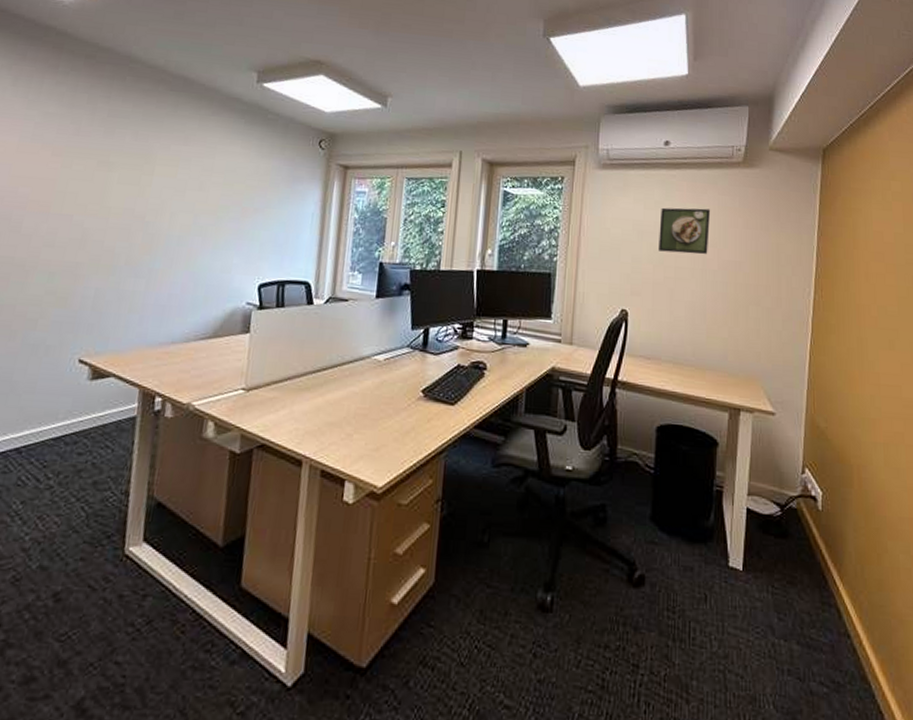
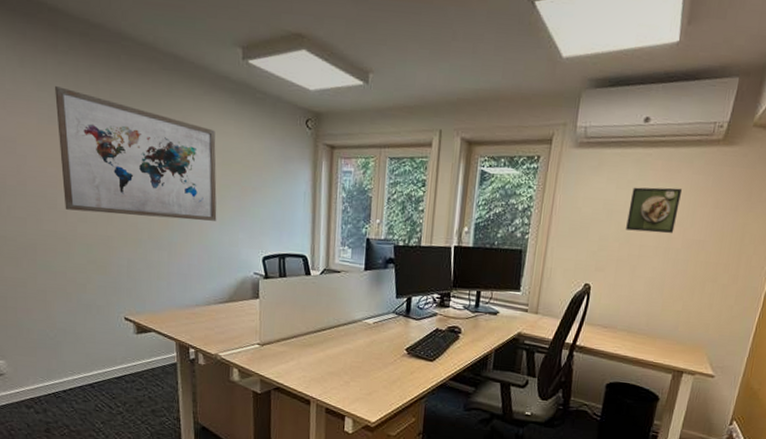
wall art: none [30,105,219,245] -> present [55,86,217,221]

